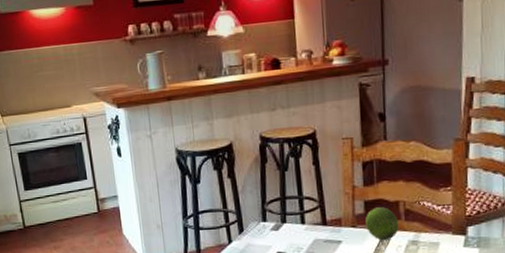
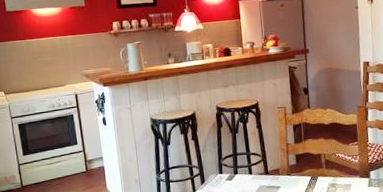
fruit: present [366,207,399,241] -> none [297,159,322,185]

